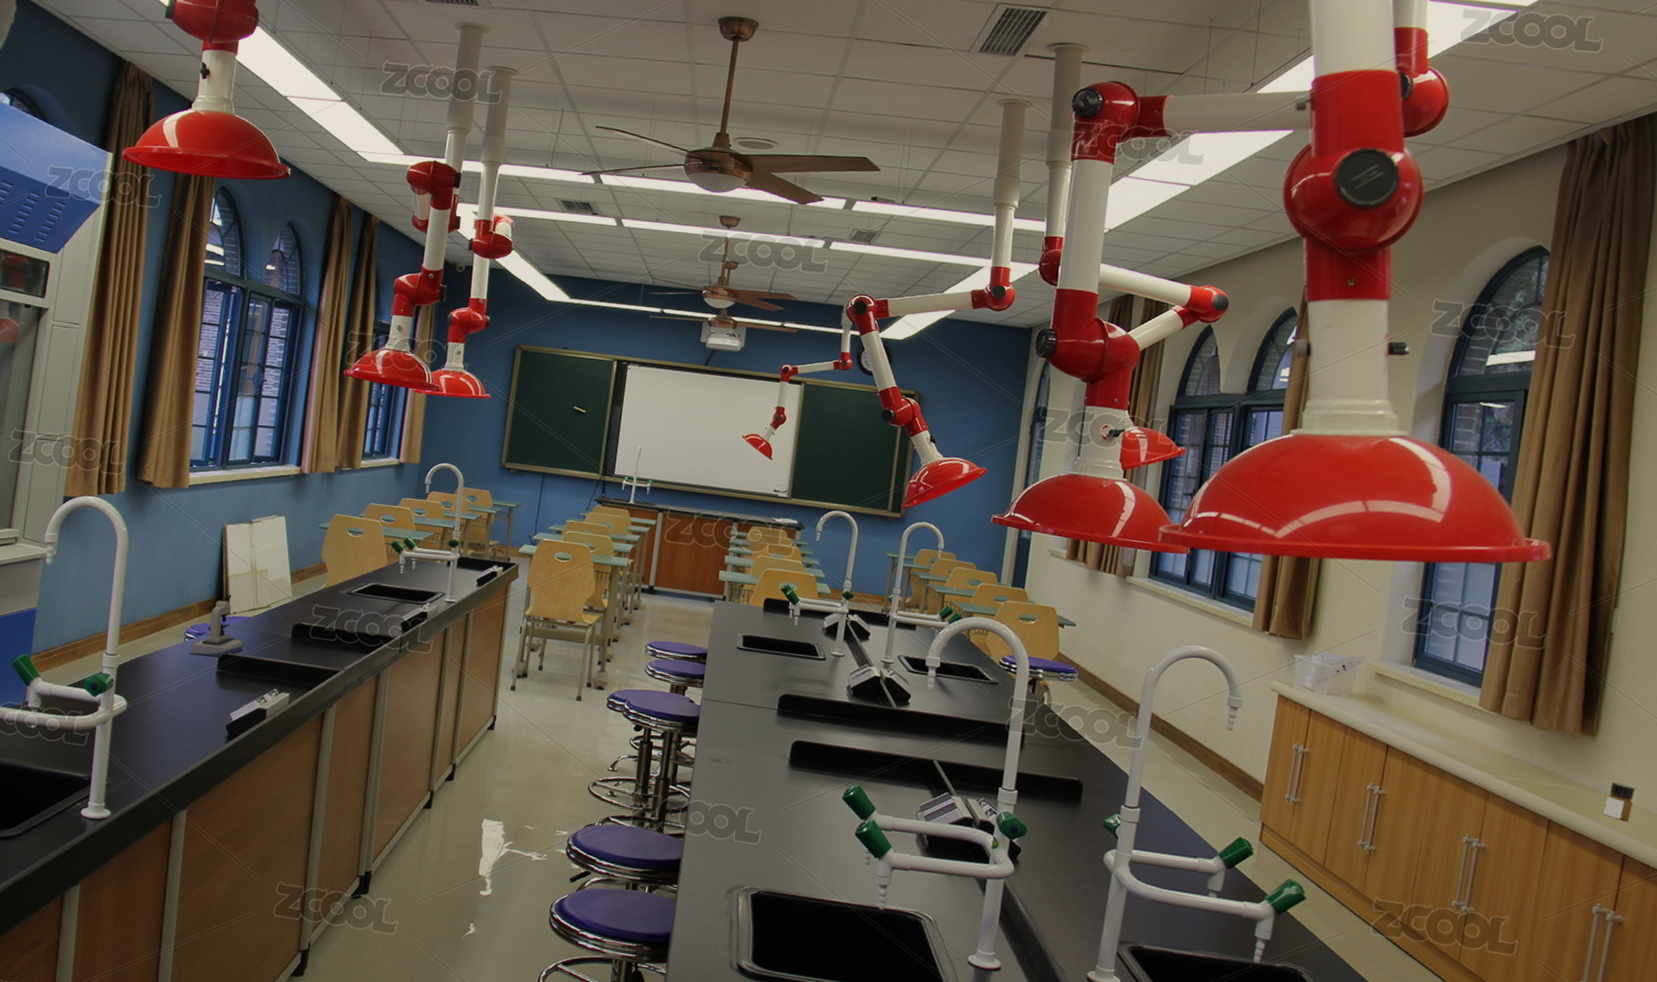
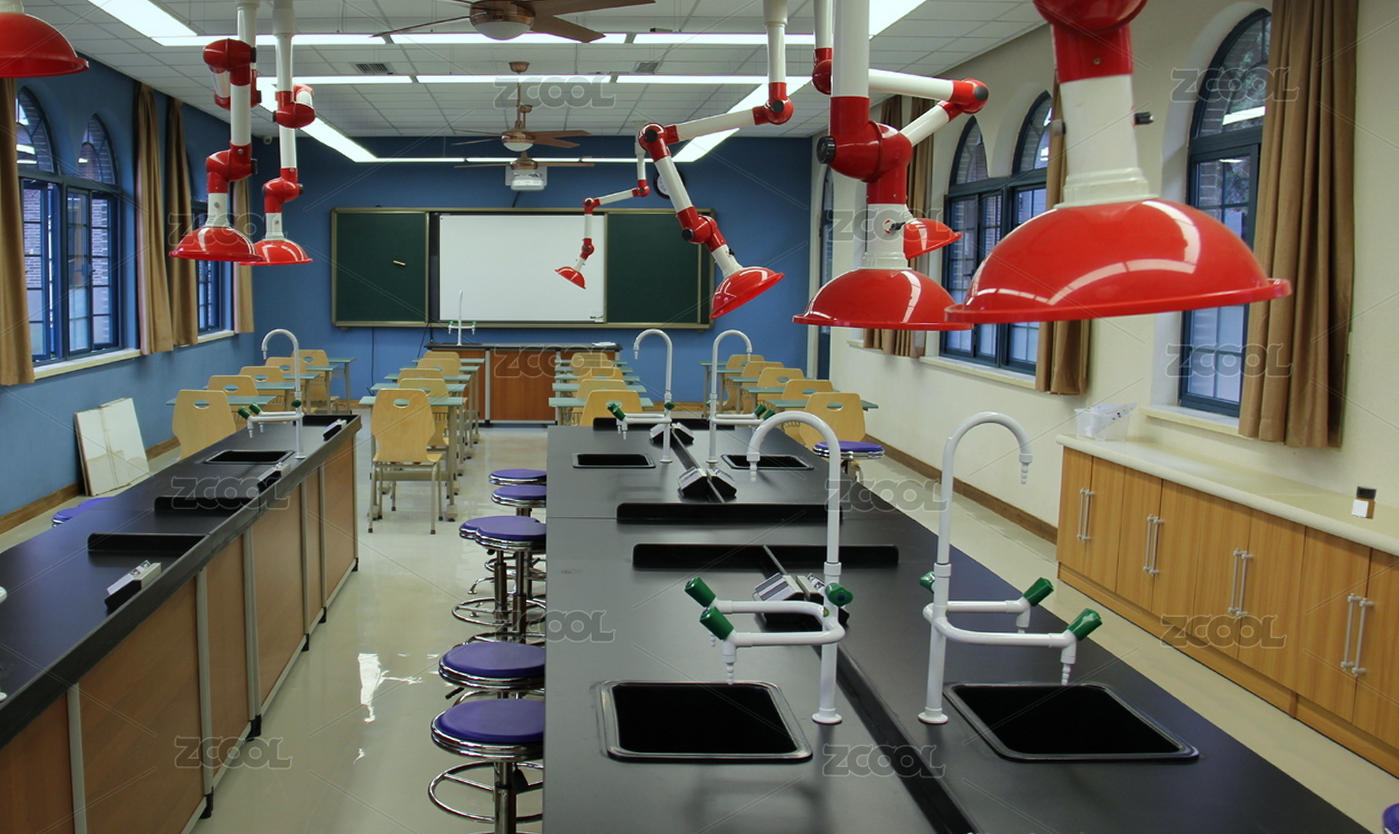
microscope: present [189,594,243,658] -> none [59,478,110,539]

